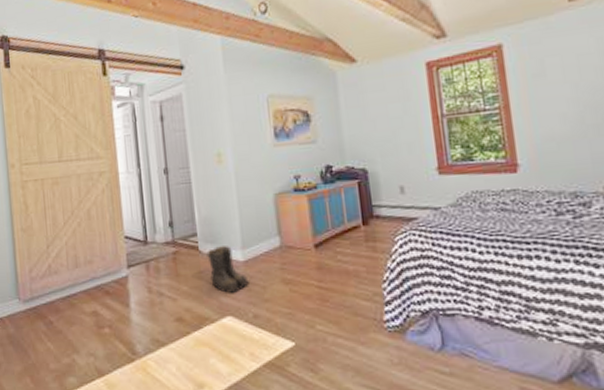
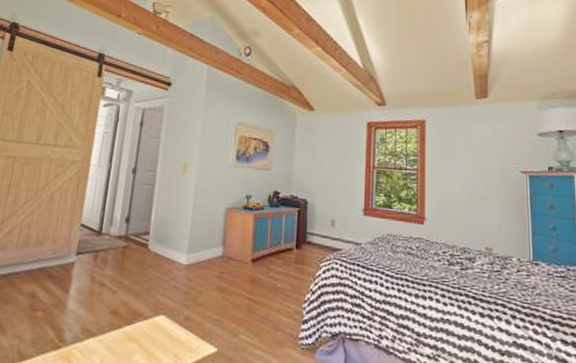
boots: present [206,246,251,294] -> none [152,247,189,295]

